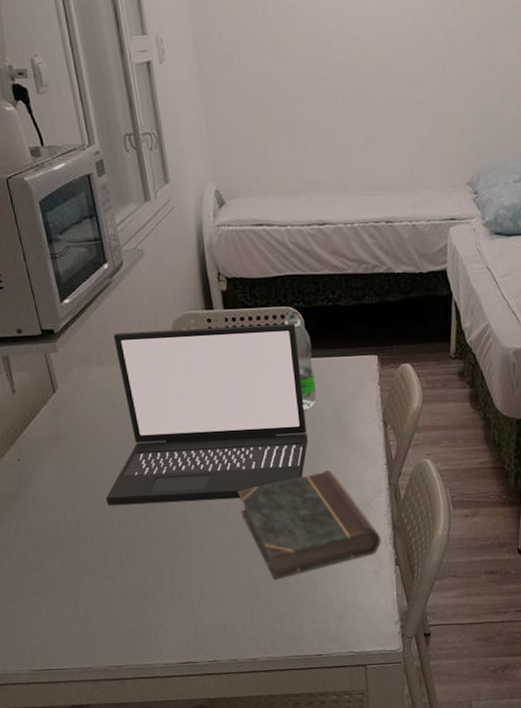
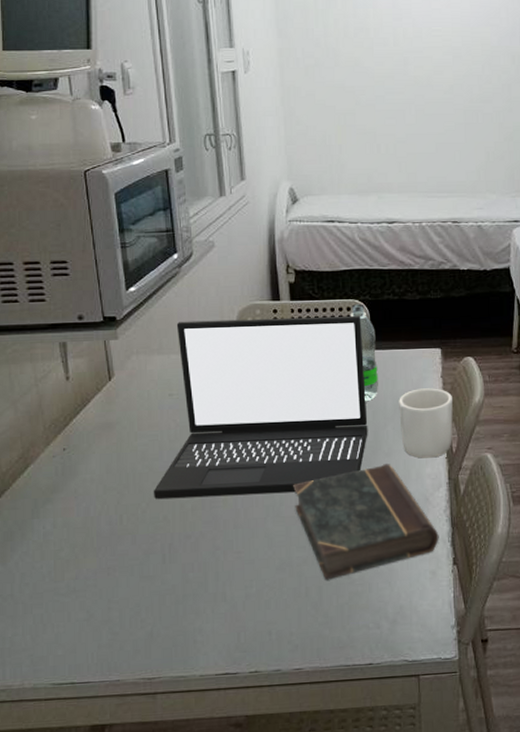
mug: none [337,395,392,465] -> present [399,388,454,458]

